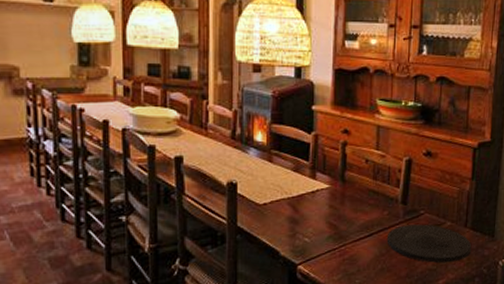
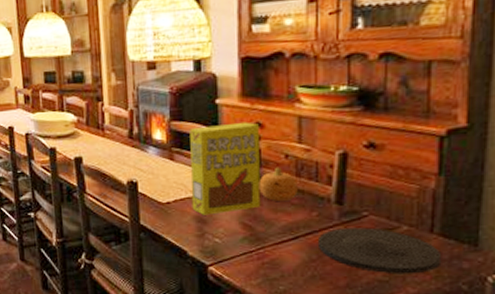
cereal box: none [286,128,346,216] -> present [189,122,261,215]
fruit: none [343,170,374,202] -> present [259,167,298,201]

